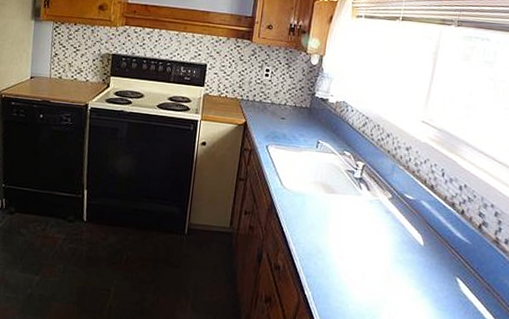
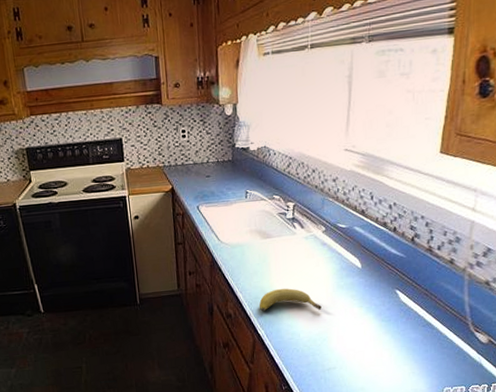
fruit: none [311,249,376,282] -> present [259,288,322,312]

